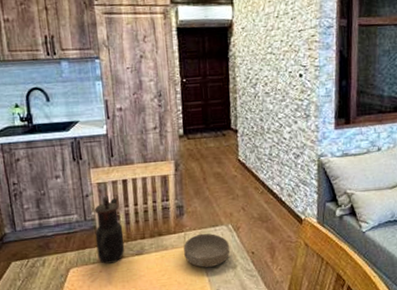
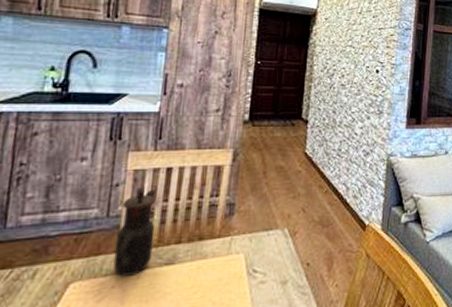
bowl: present [184,233,230,268] -> none [226,238,283,282]

